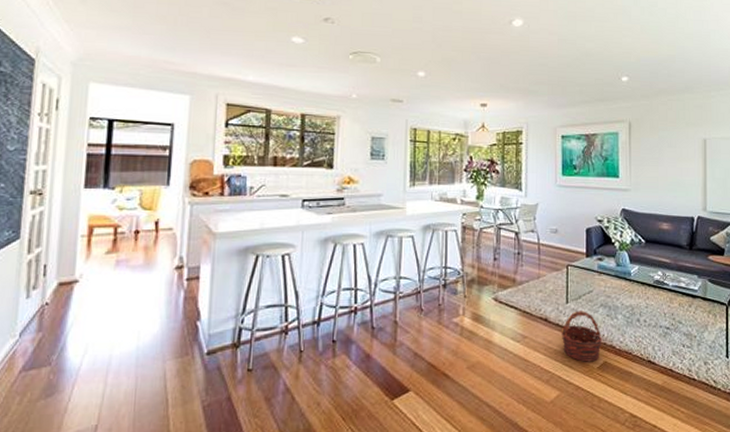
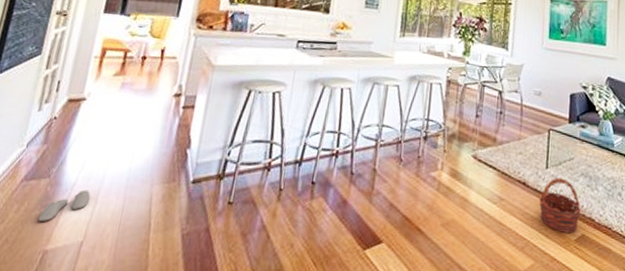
slippers: none [44,373,98,411] -> present [38,189,90,223]

